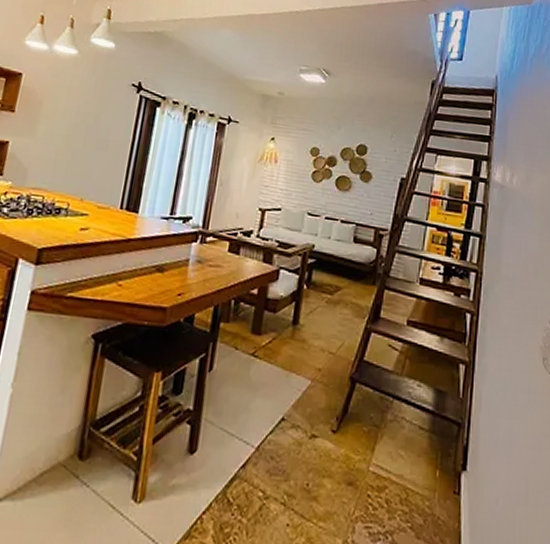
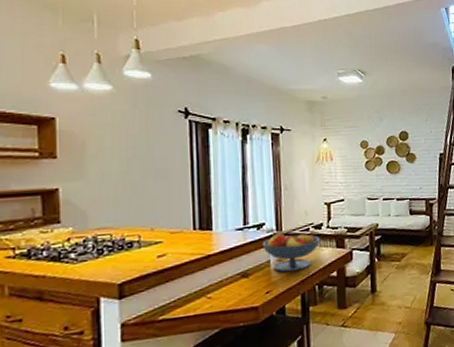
fruit bowl: none [184,231,247,279] -> present [262,232,321,272]

